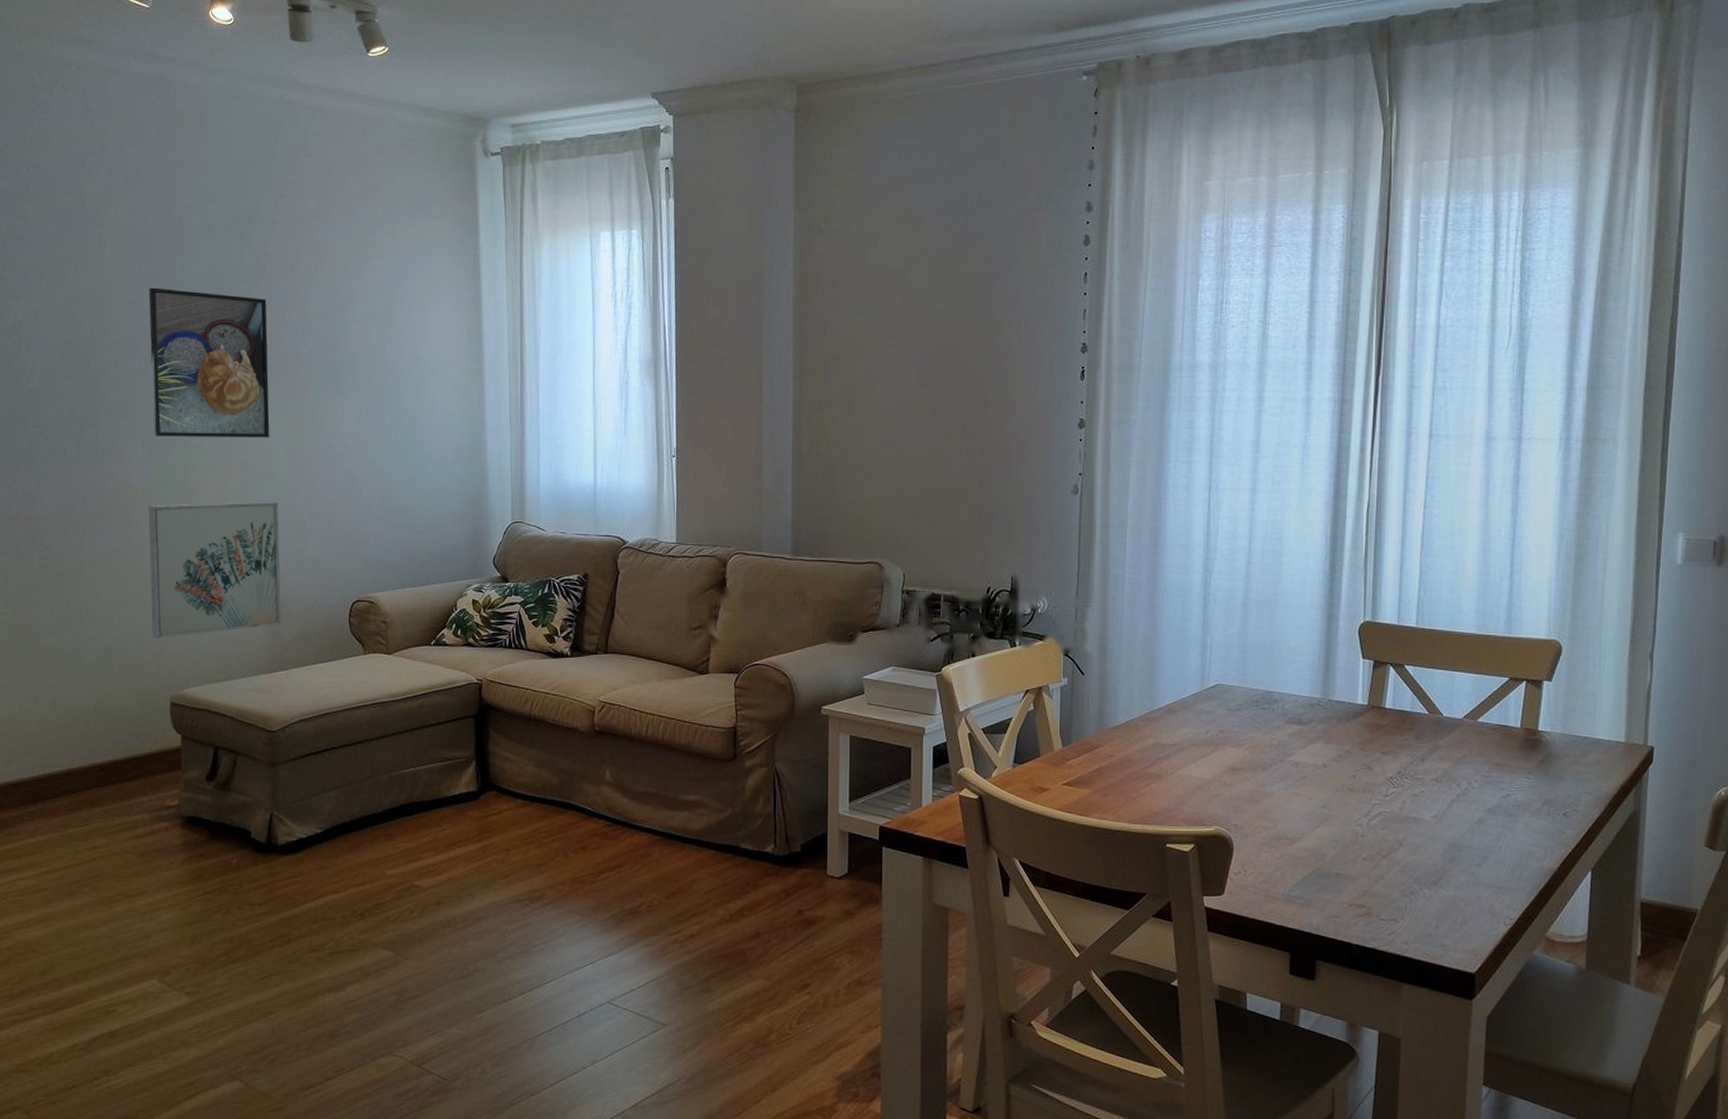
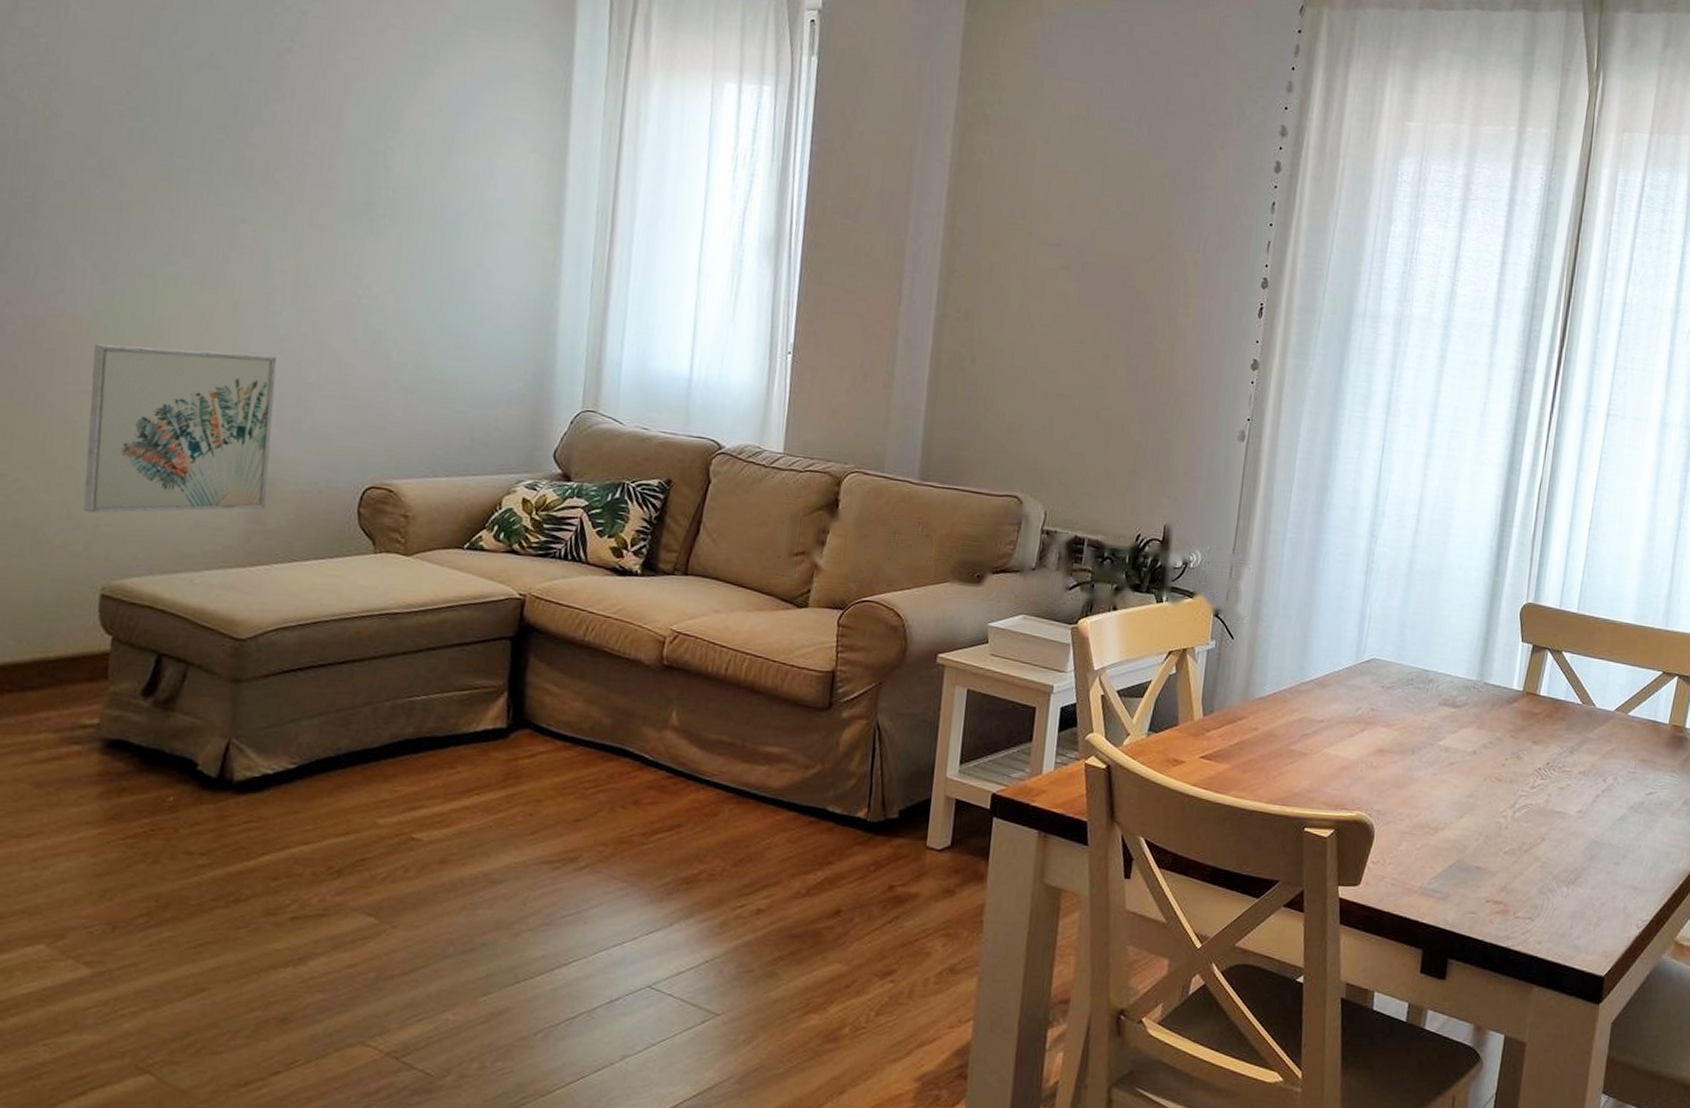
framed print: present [148,287,270,438] -> none [110,71,286,277]

